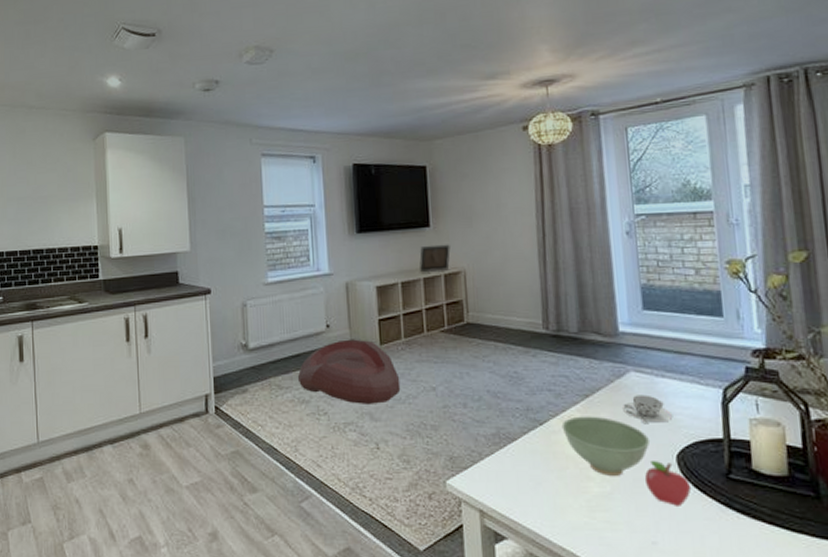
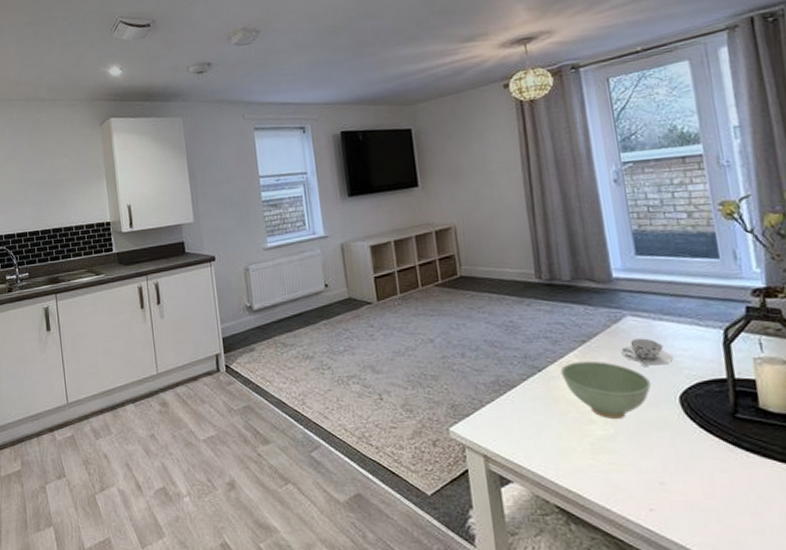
bowl: present [297,339,401,404] -> none [300,296,400,358]
picture frame: present [419,244,451,272] -> none [410,202,440,230]
fruit: present [644,461,692,508] -> none [647,403,697,448]

